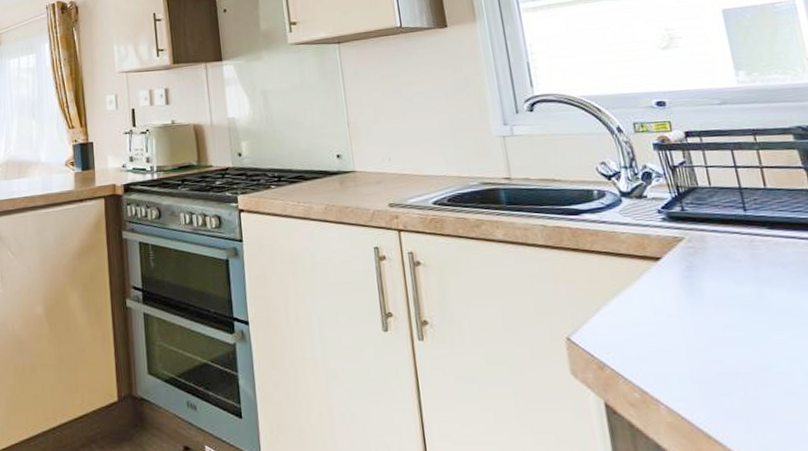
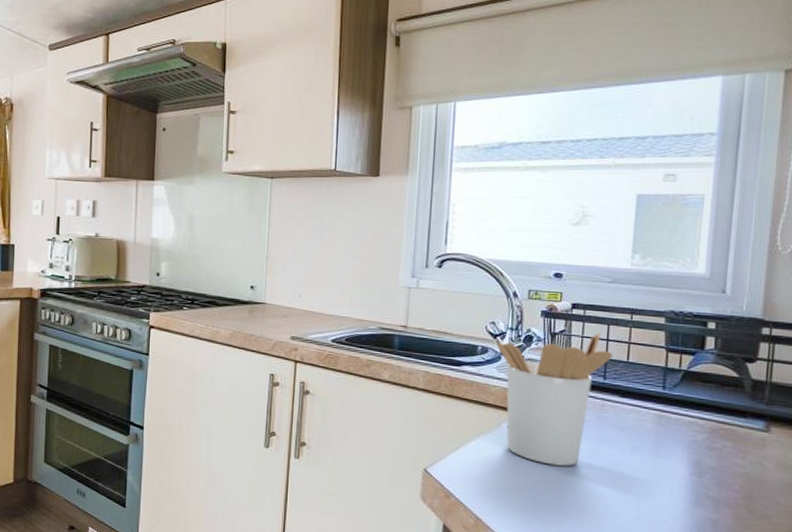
utensil holder: none [613,161,748,318] -> present [496,334,614,466]

